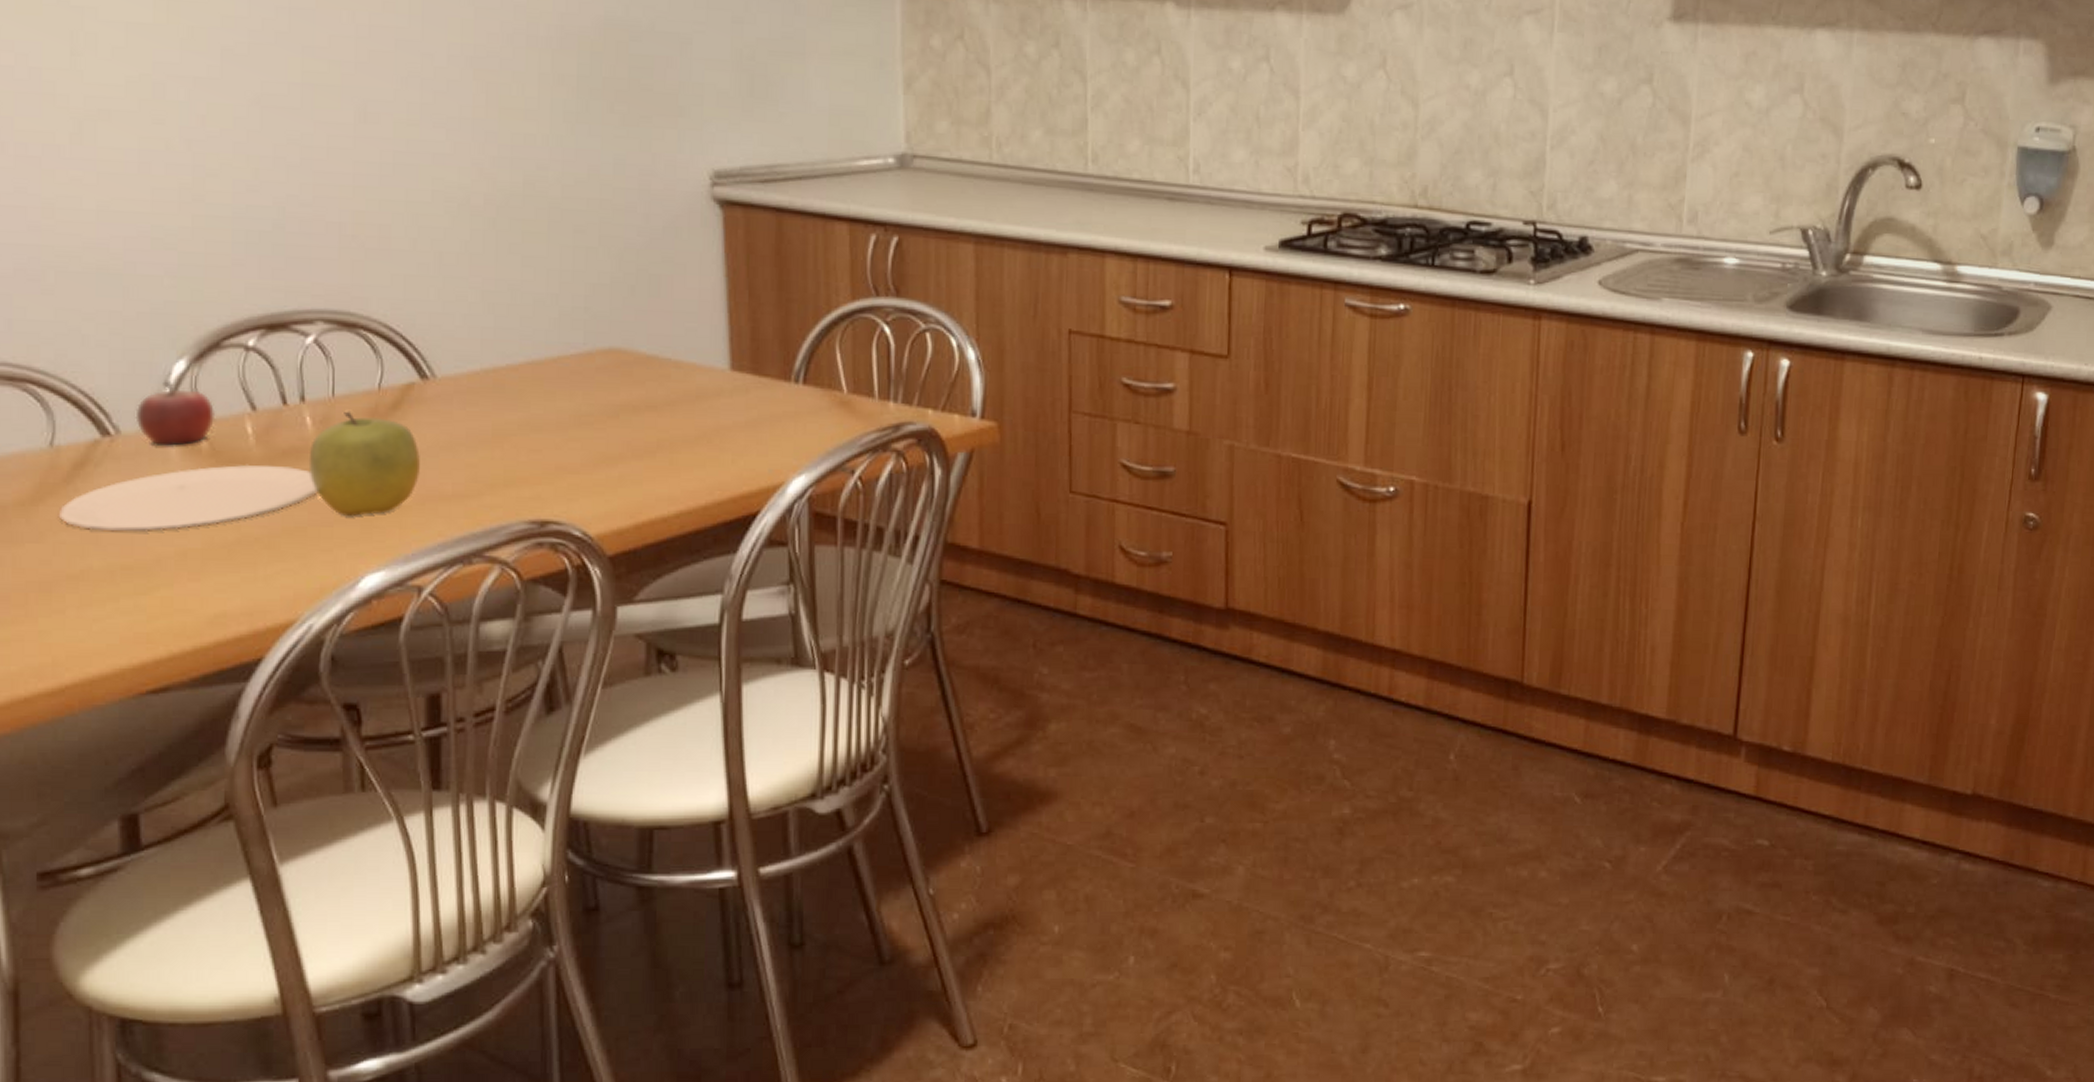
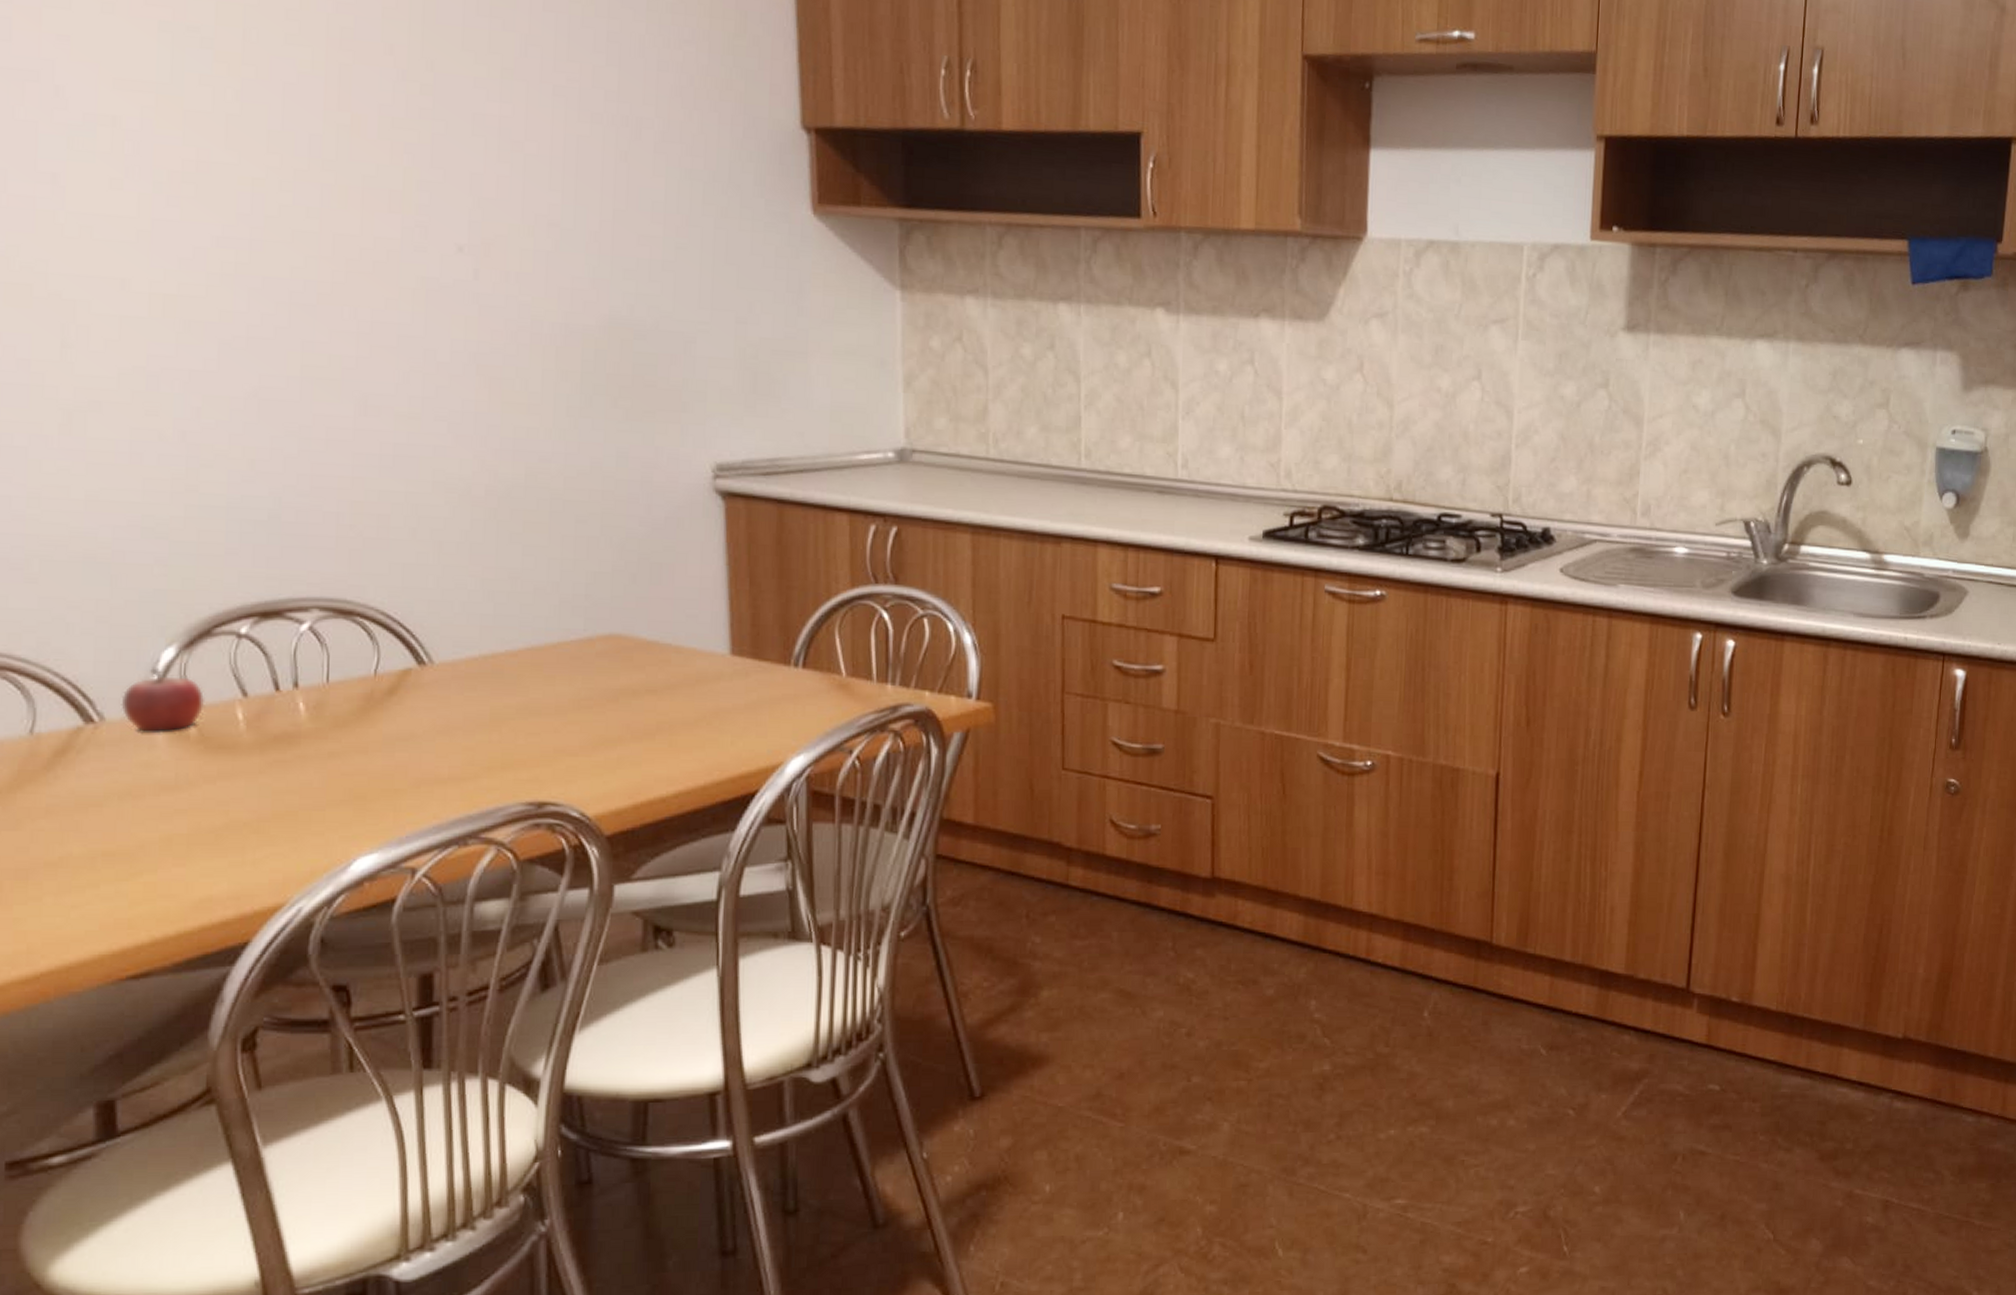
plate: present [58,464,318,532] -> none [36,749,310,819]
fruit: present [308,411,420,516] -> none [300,696,416,800]

